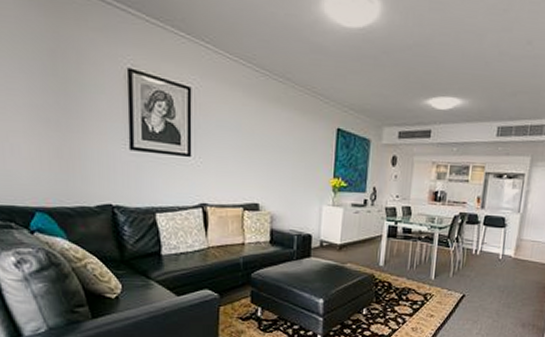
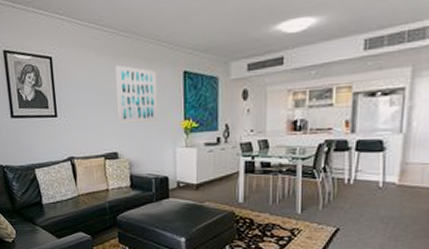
wall art: none [263,110,309,177] -> present [115,65,158,123]

